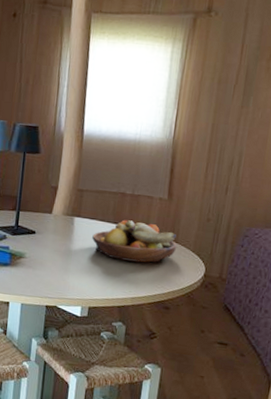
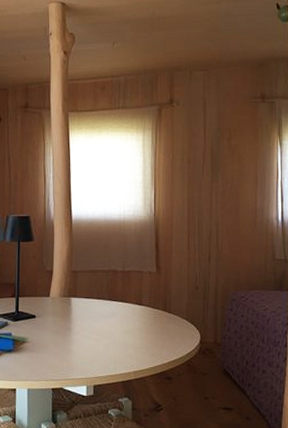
fruit bowl: present [92,220,177,263] -> none [90,296,171,336]

